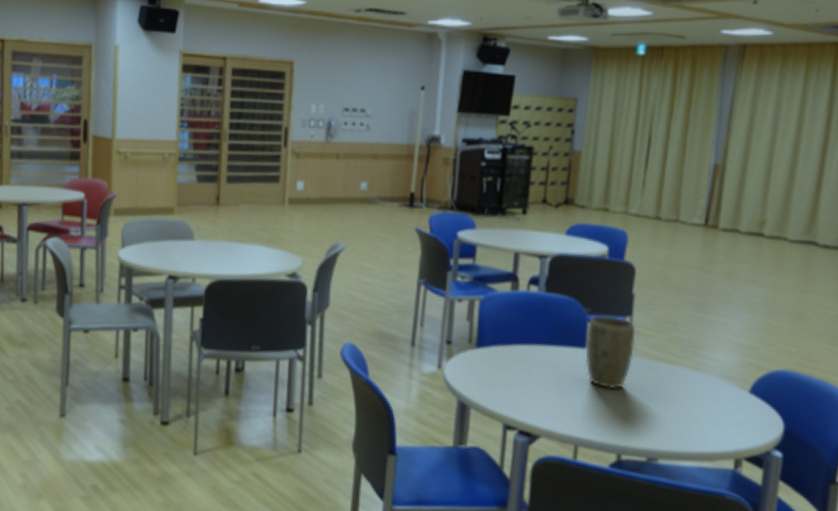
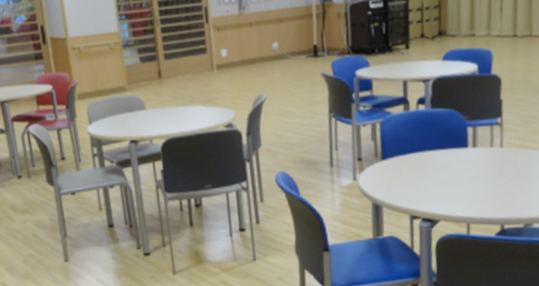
plant pot: present [585,315,636,391] -> none [467,119,507,177]

